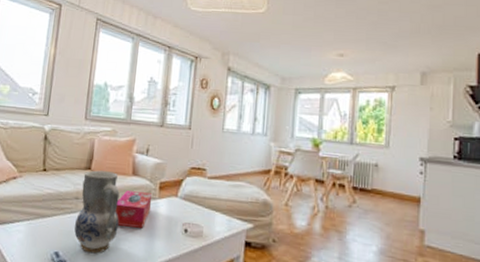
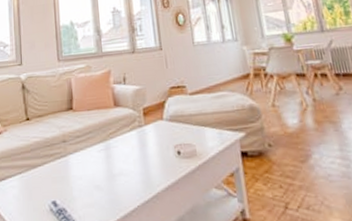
vase: present [74,170,120,254] -> none [66,107,111,196]
tissue box: present [115,190,153,228] -> none [104,121,140,161]

